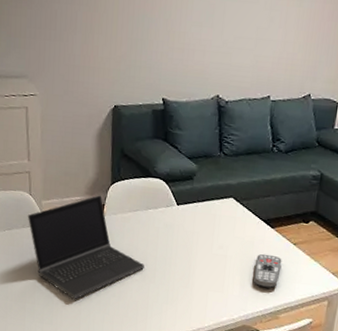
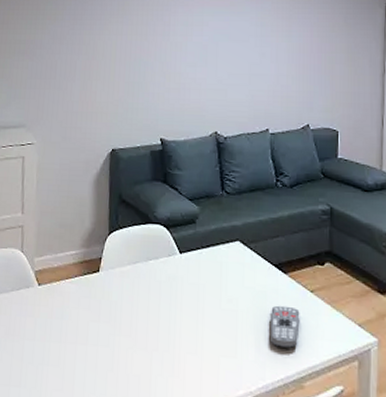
laptop computer: present [27,195,144,300] -> none [17,247,146,379]

